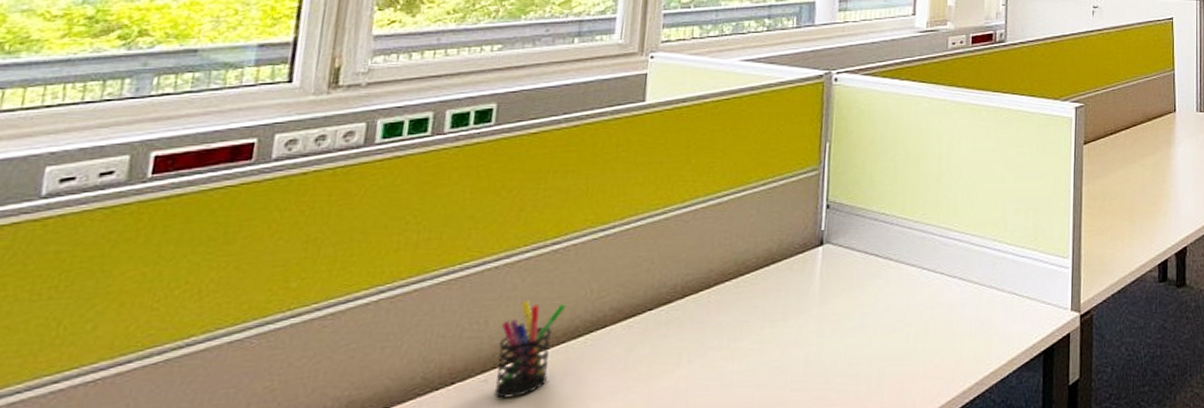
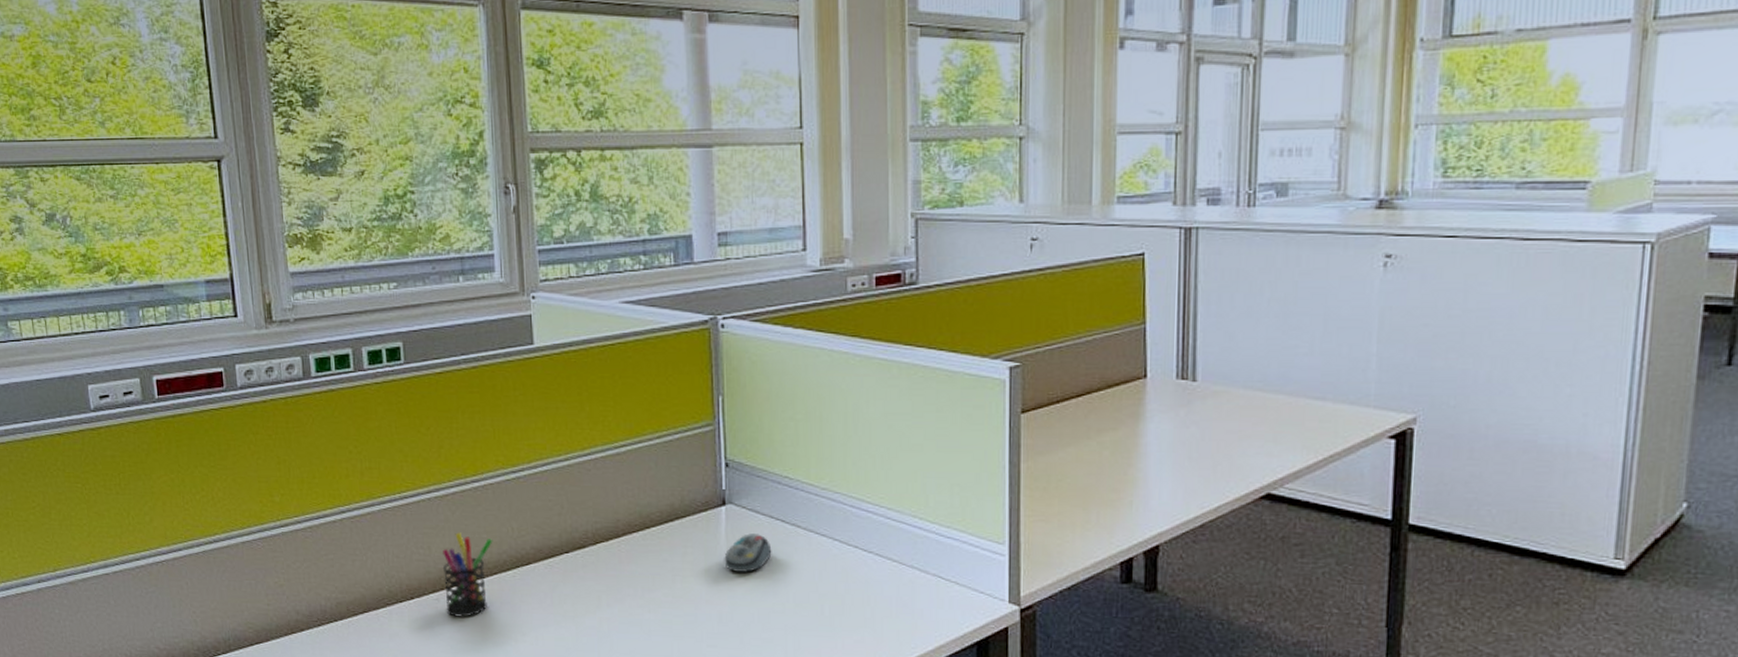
computer mouse: none [816,270,864,311] -> present [724,533,772,572]

